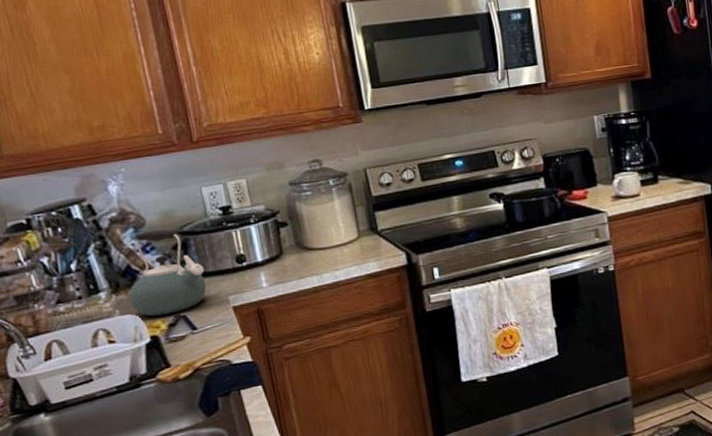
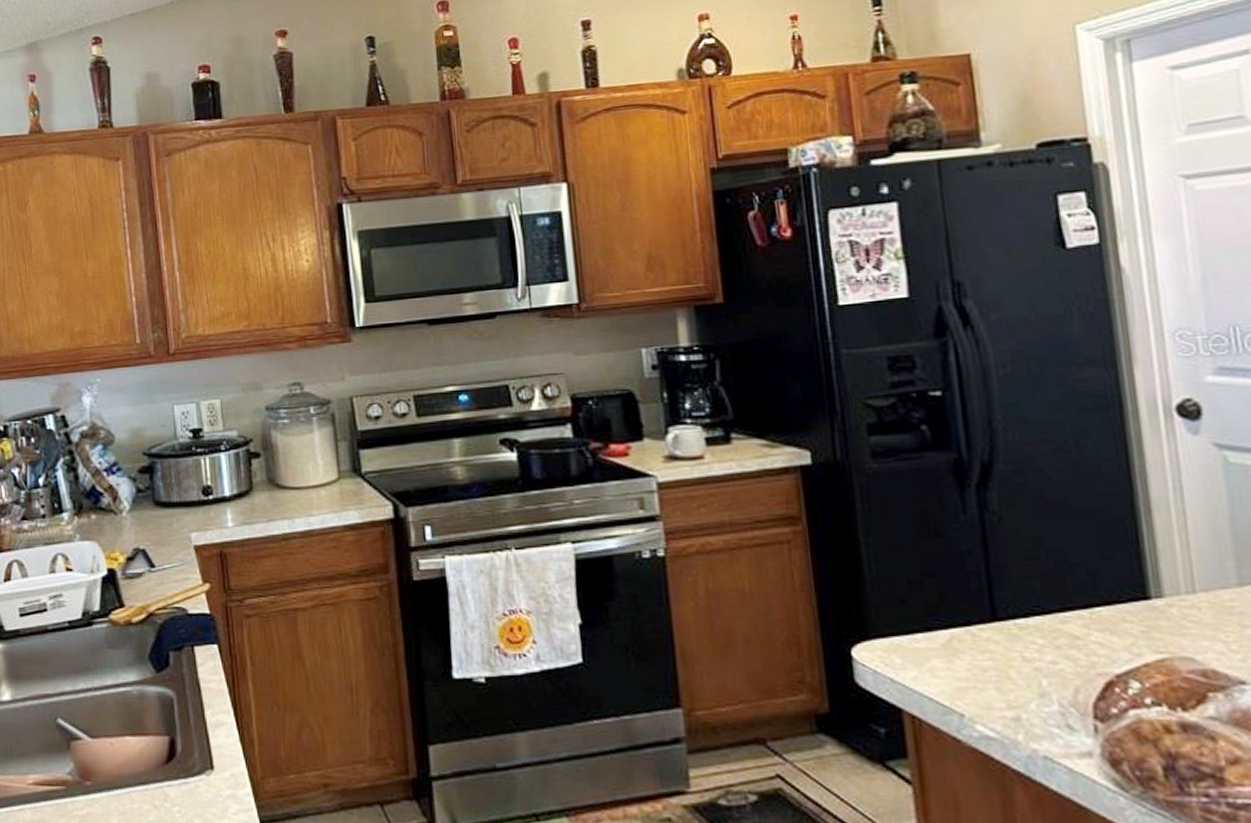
kettle: present [128,229,207,317] -> none [90,449,169,546]

